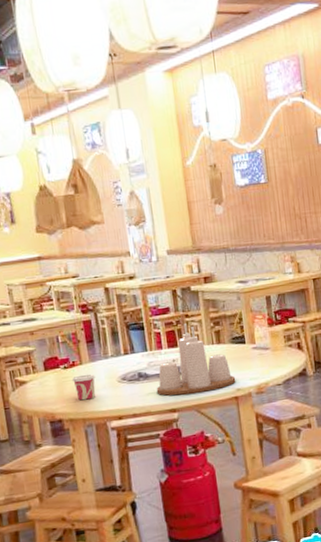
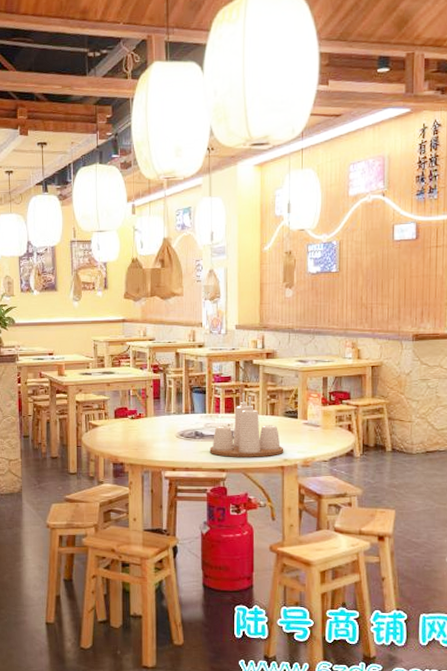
cup: present [71,373,96,401] -> none [136,426,157,449]

